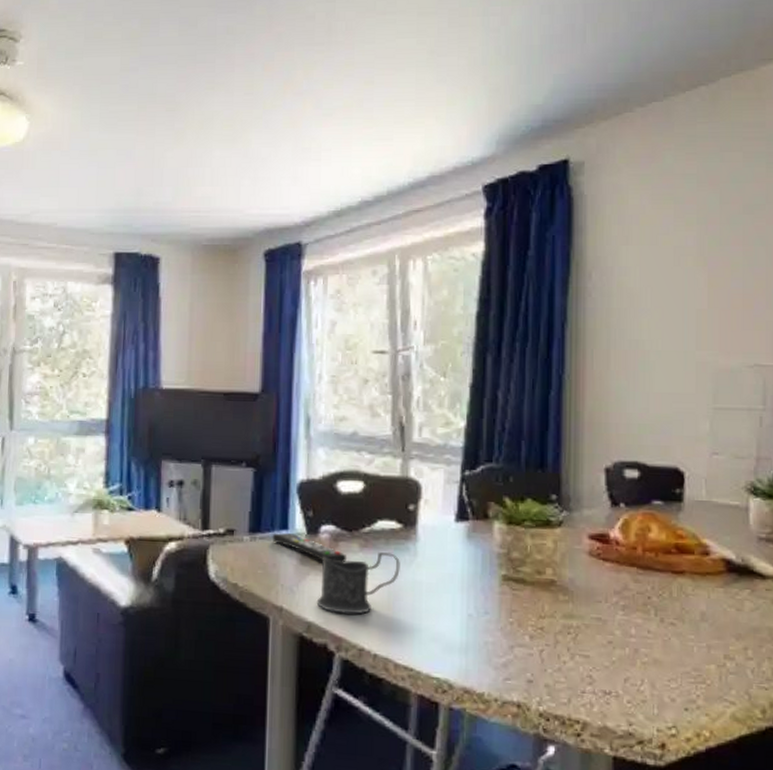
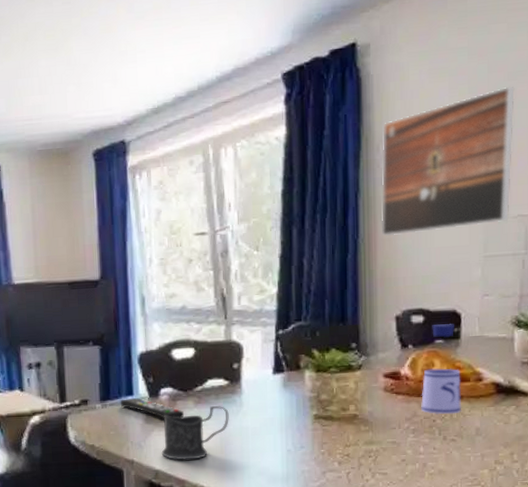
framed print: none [591,220,751,375] -> present [380,86,515,236]
water bottle: none [632,482,684,592] -> present [420,324,462,415]

